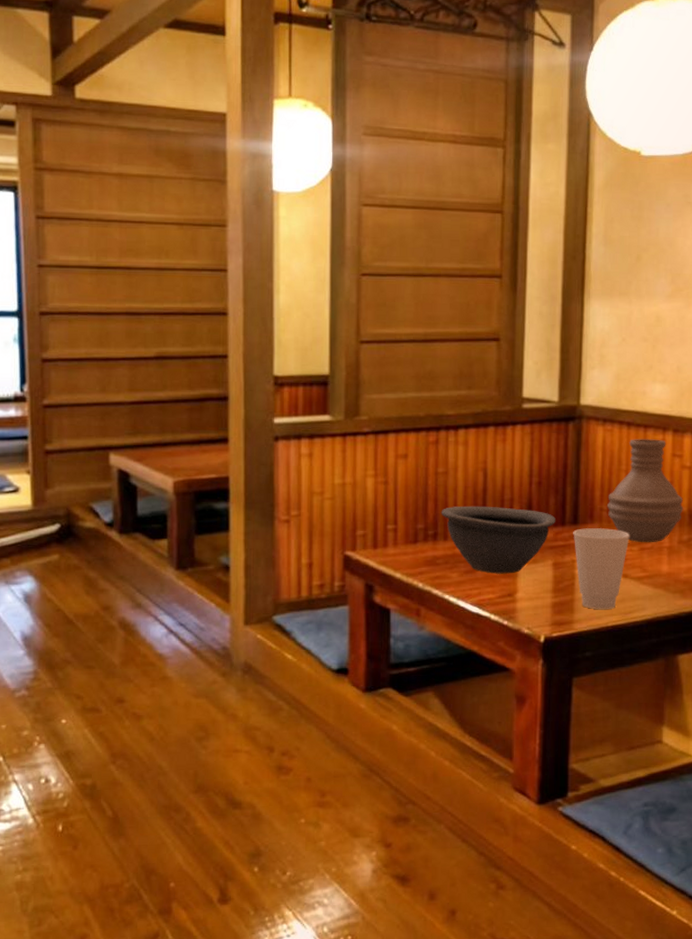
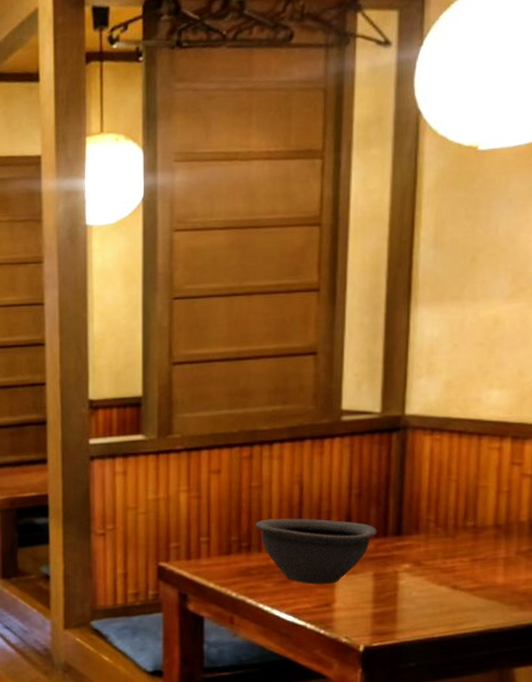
cup: present [573,528,630,610] -> none [396,539,460,621]
vase: present [607,439,684,543] -> none [435,447,523,554]

